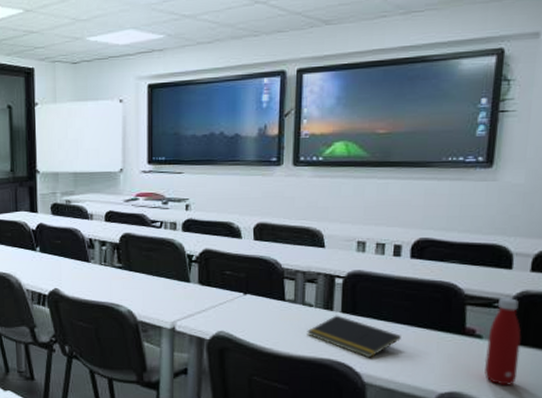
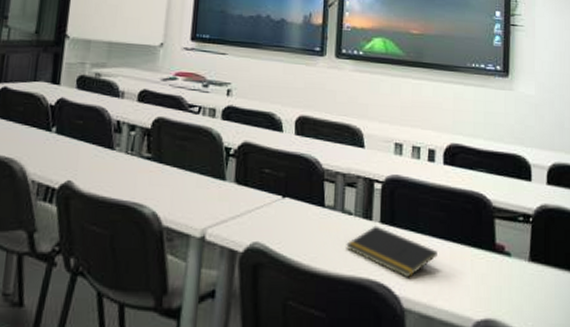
bottle: present [484,298,521,385] -> none [514,211,544,311]

